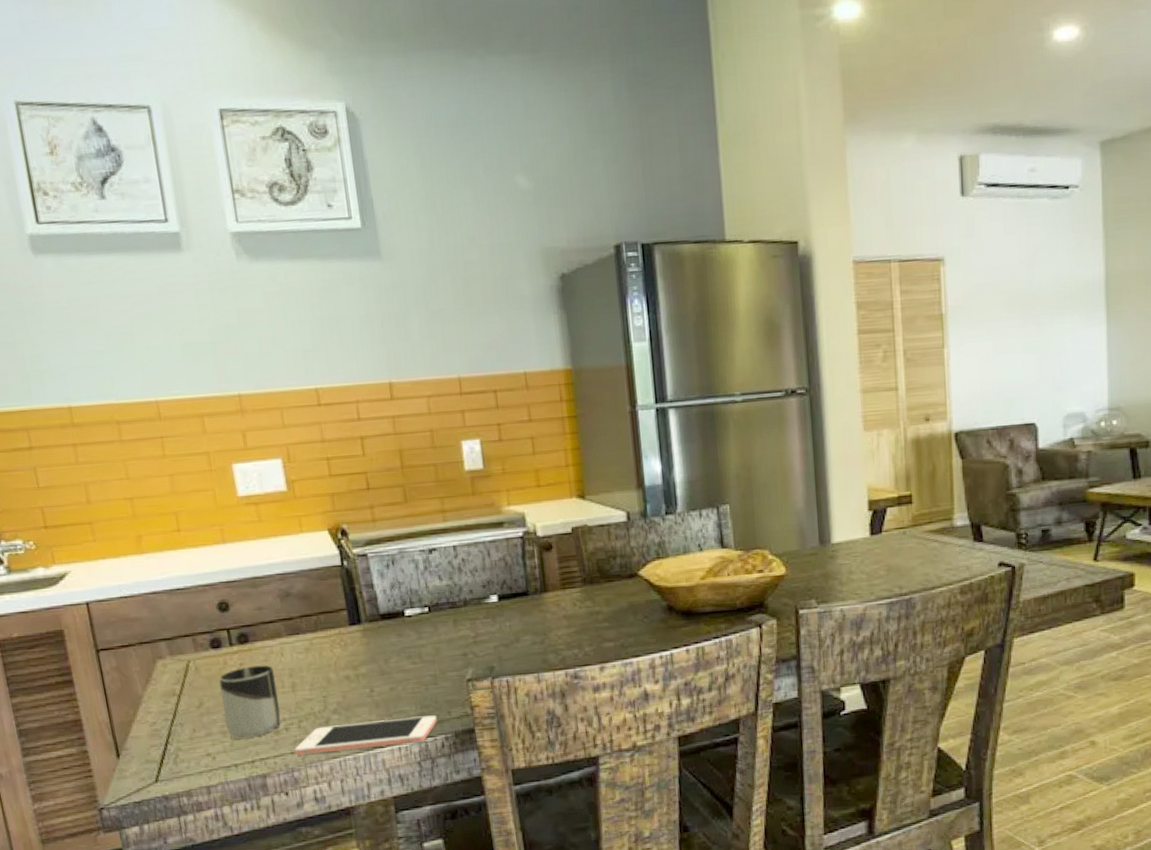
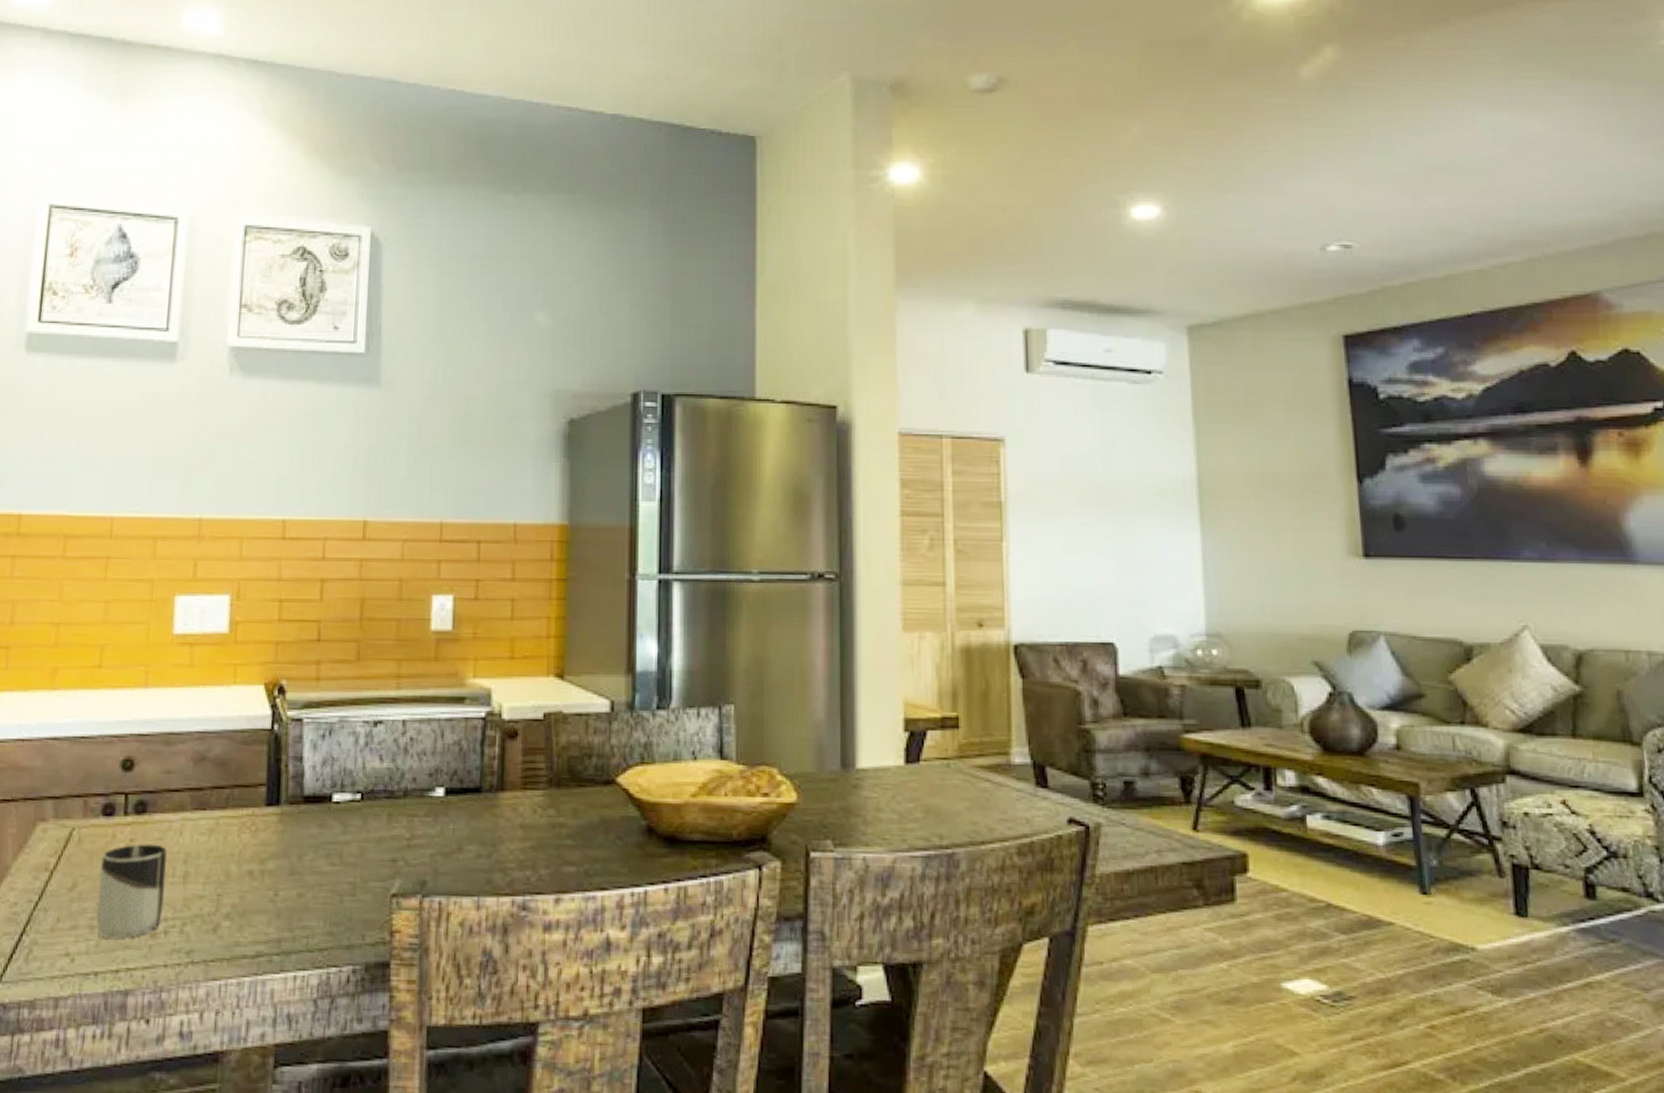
cell phone: present [295,715,438,755] -> none [169,934,348,973]

